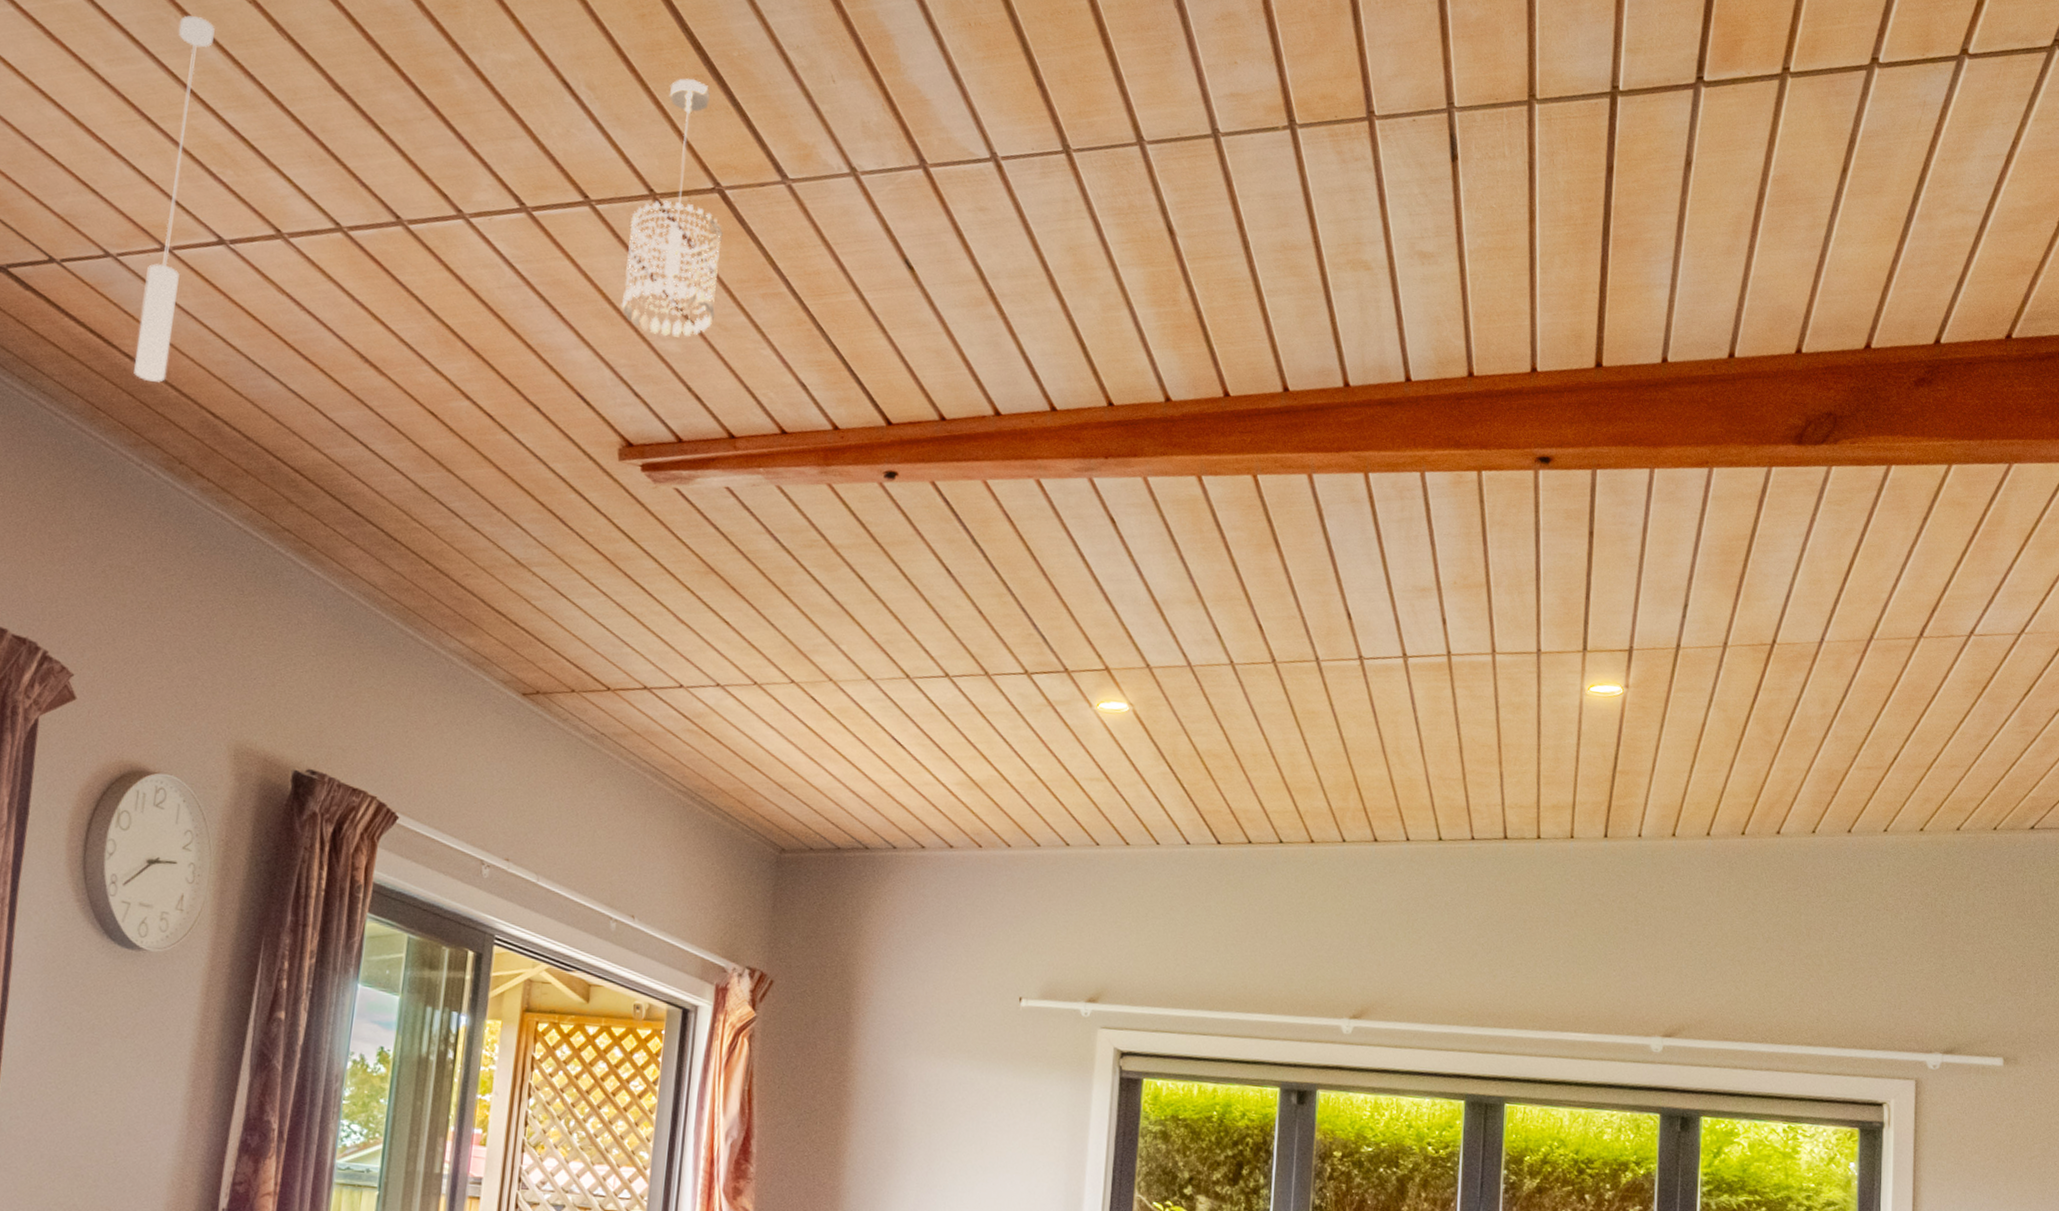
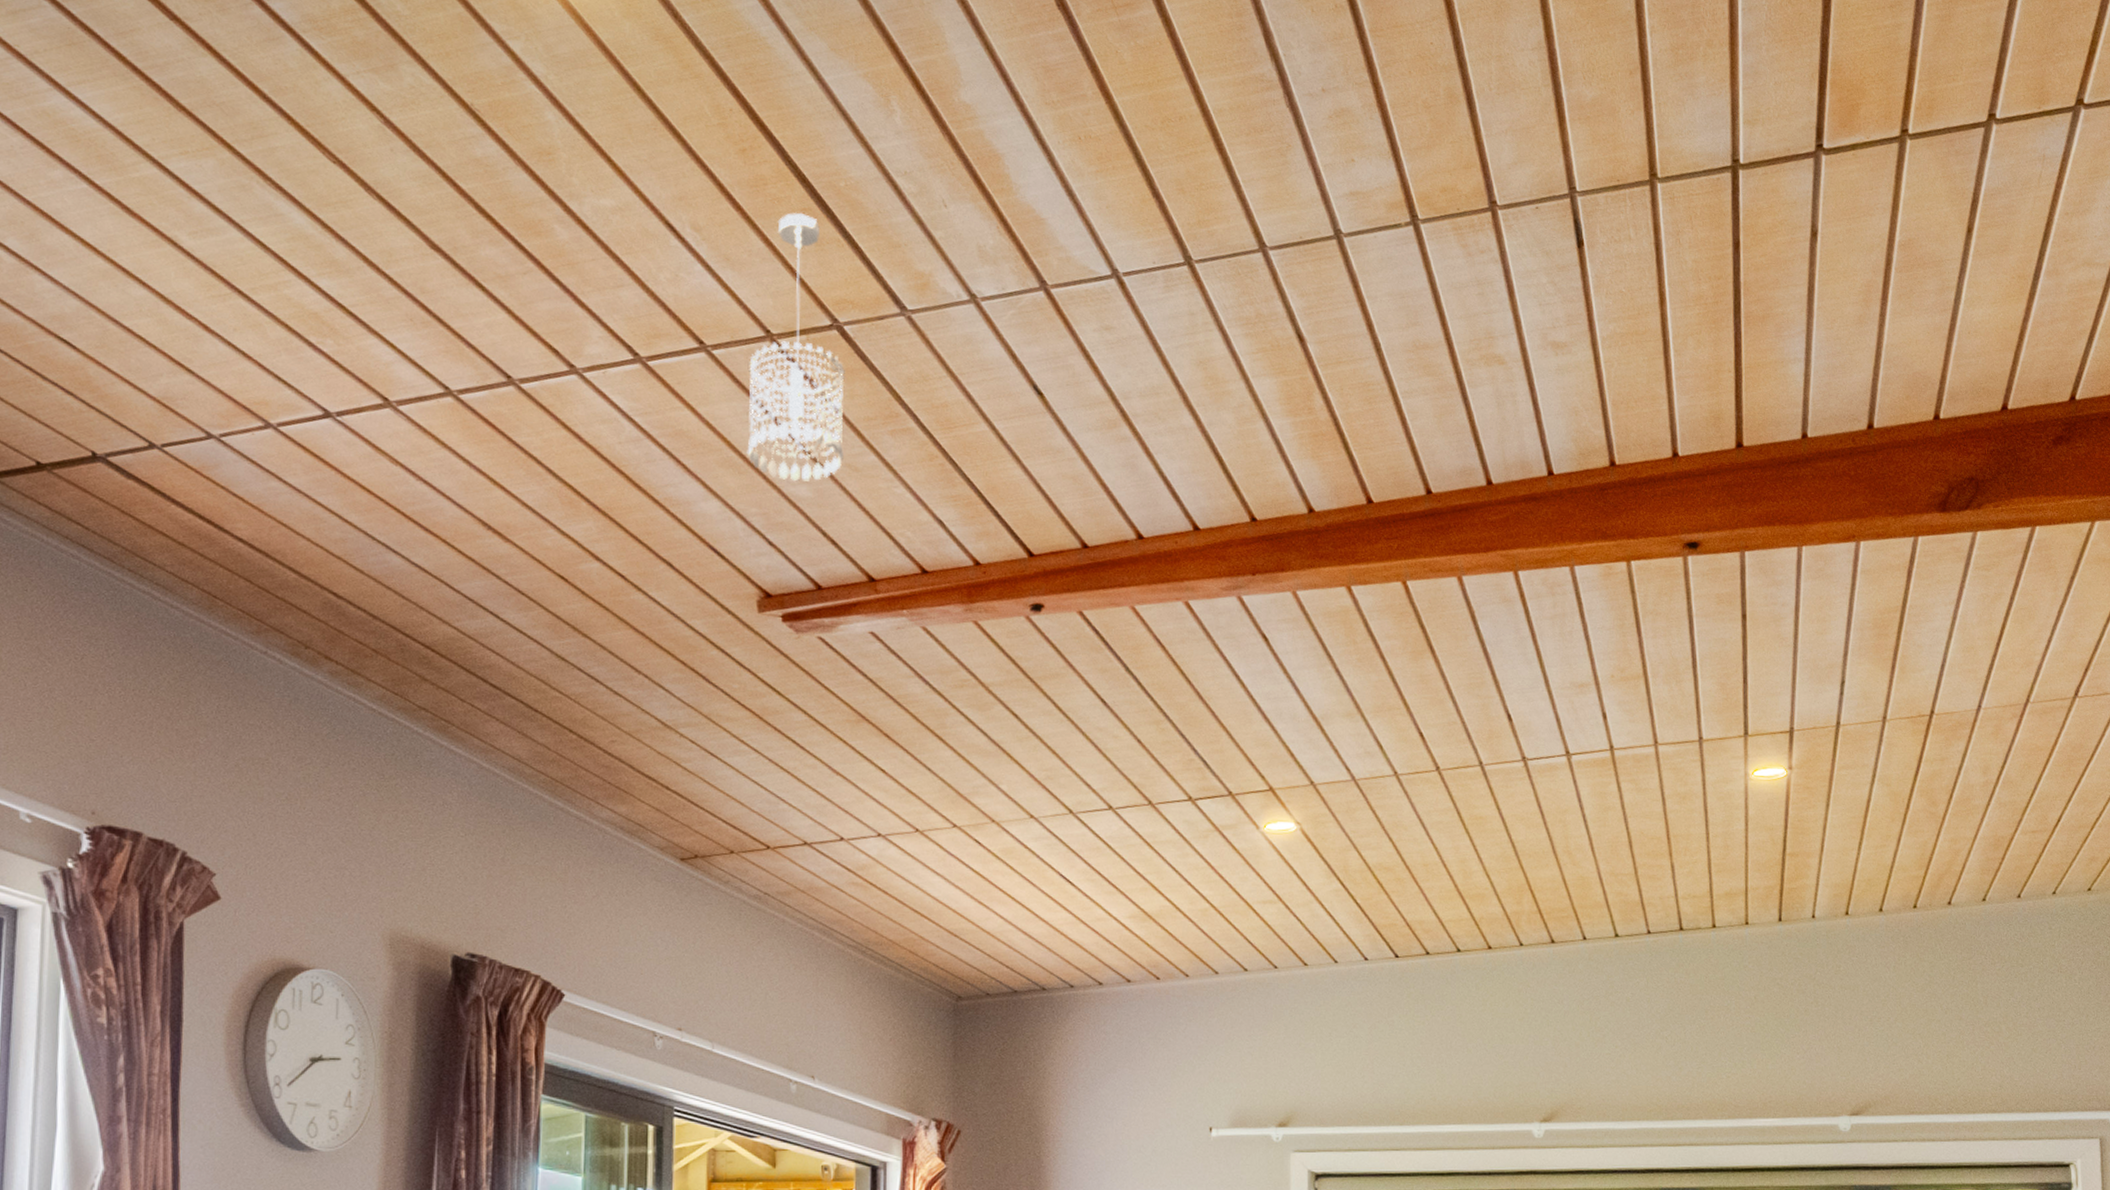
pendant lamp: present [134,15,215,382] -> none [249,180,300,565]

